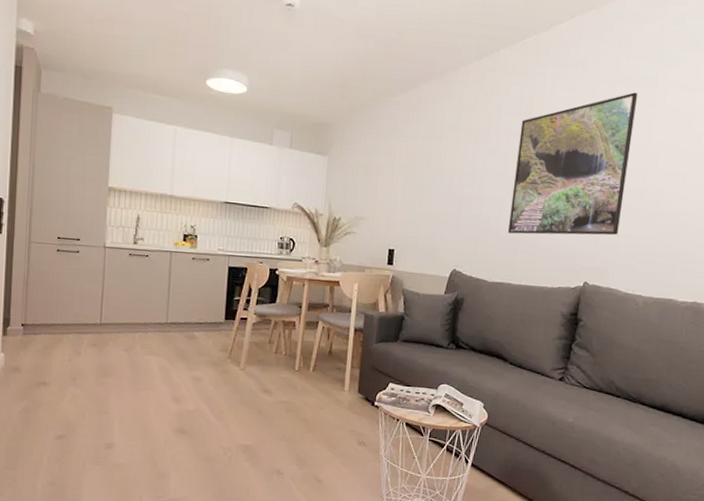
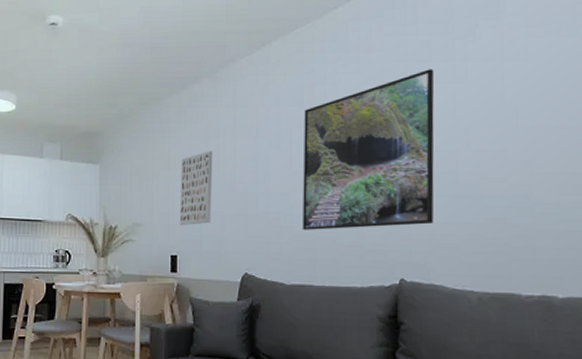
wall art: none [399,152,435,222] -> present [179,151,213,225]

